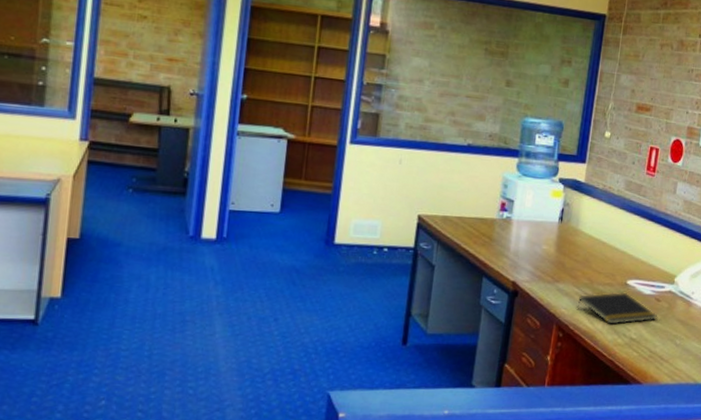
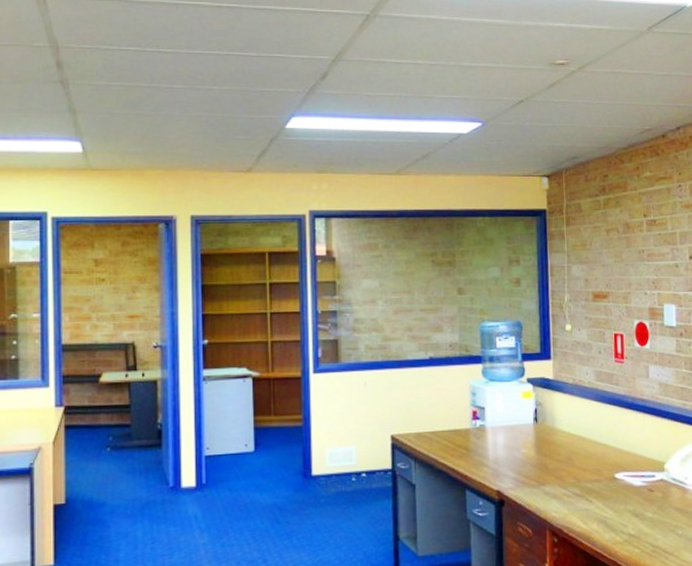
notepad: present [577,292,657,325] -> none [567,486,653,522]

